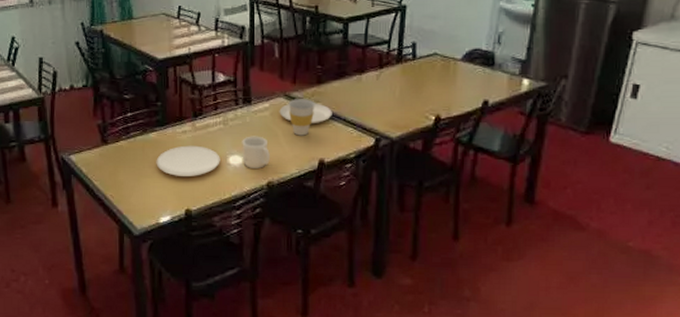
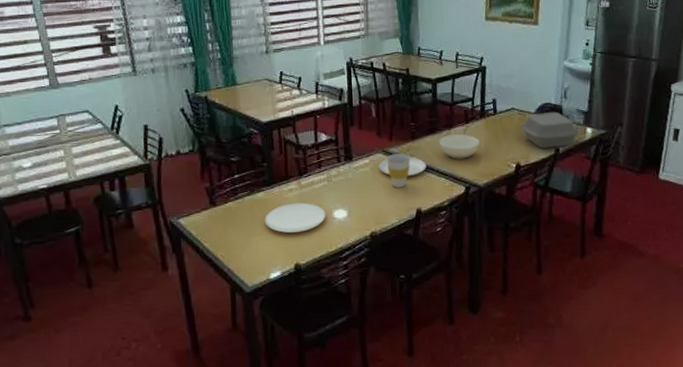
mug: present [242,136,270,168] -> none [345,190,372,221]
bowl: none [347,80,395,108] -> present [438,134,480,159]
food container: none [443,59,516,100] -> present [520,111,581,148]

